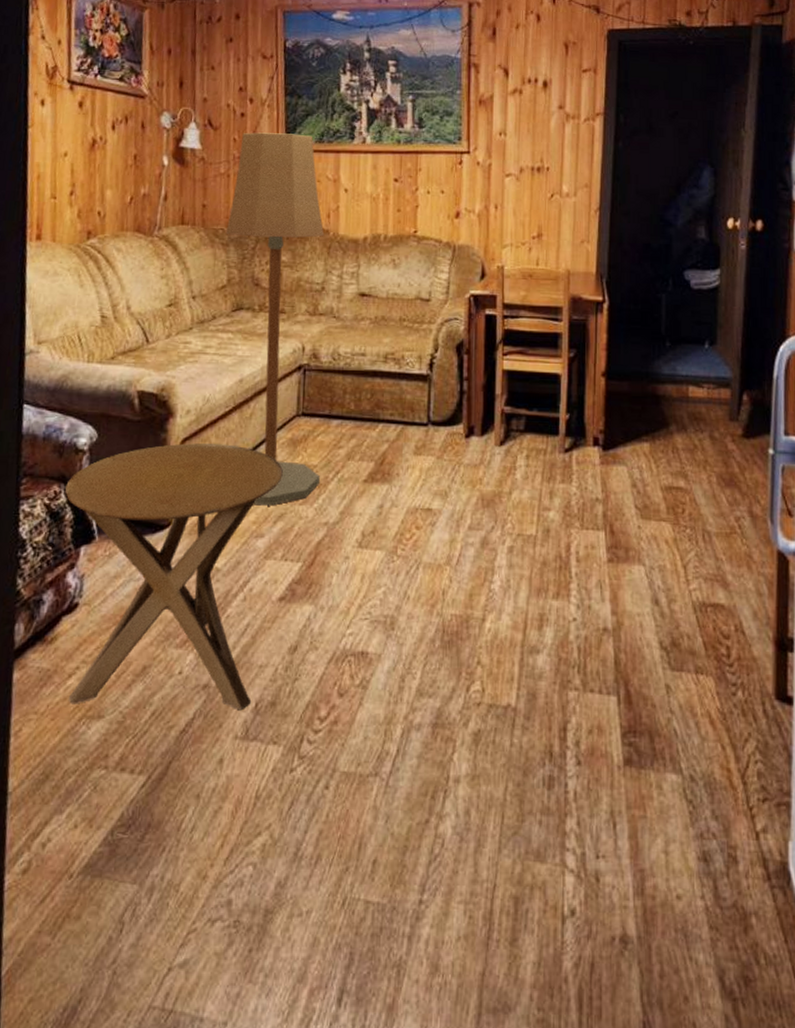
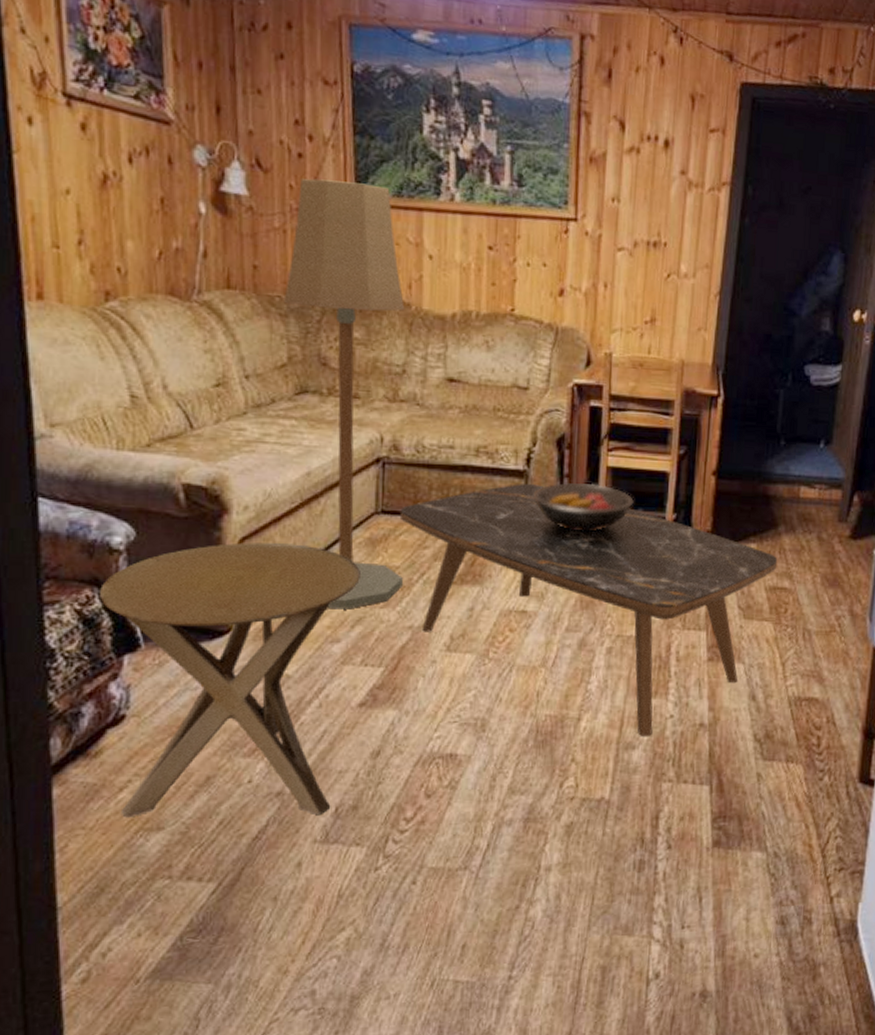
coffee table: none [317,387,671,641] -> present [399,484,778,737]
fruit bowl: none [436,385,529,432] -> present [533,483,634,532]

